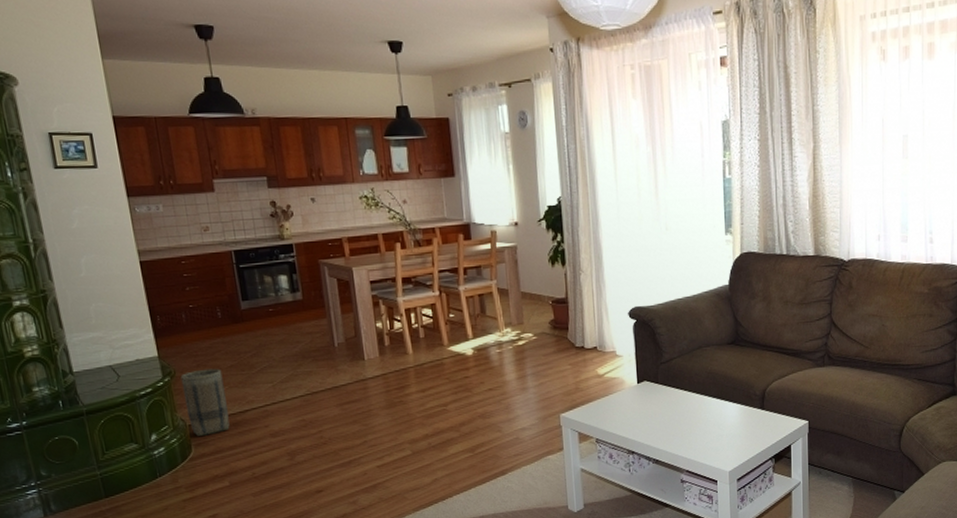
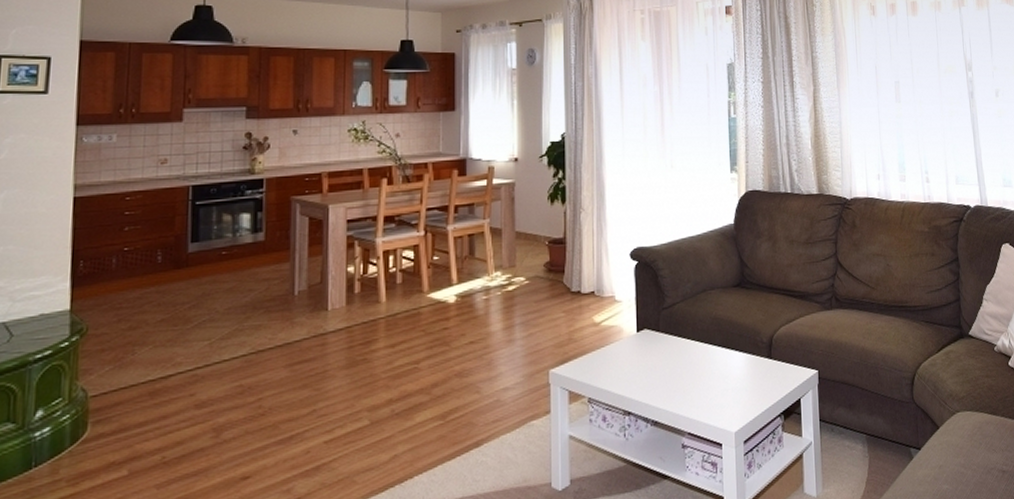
basket: present [180,368,230,436] -> none [92,323,148,410]

